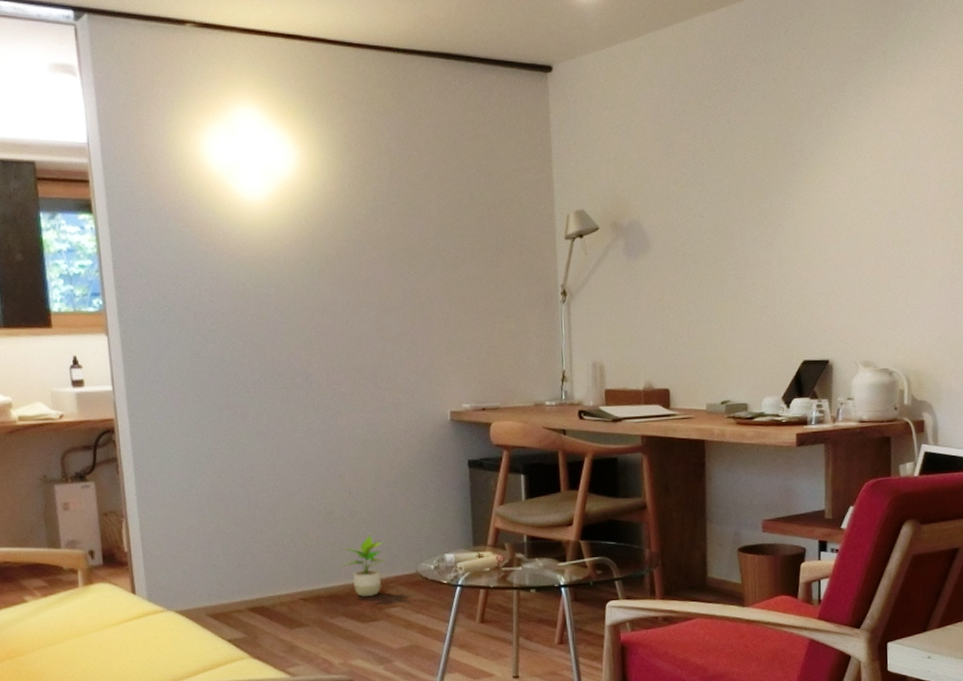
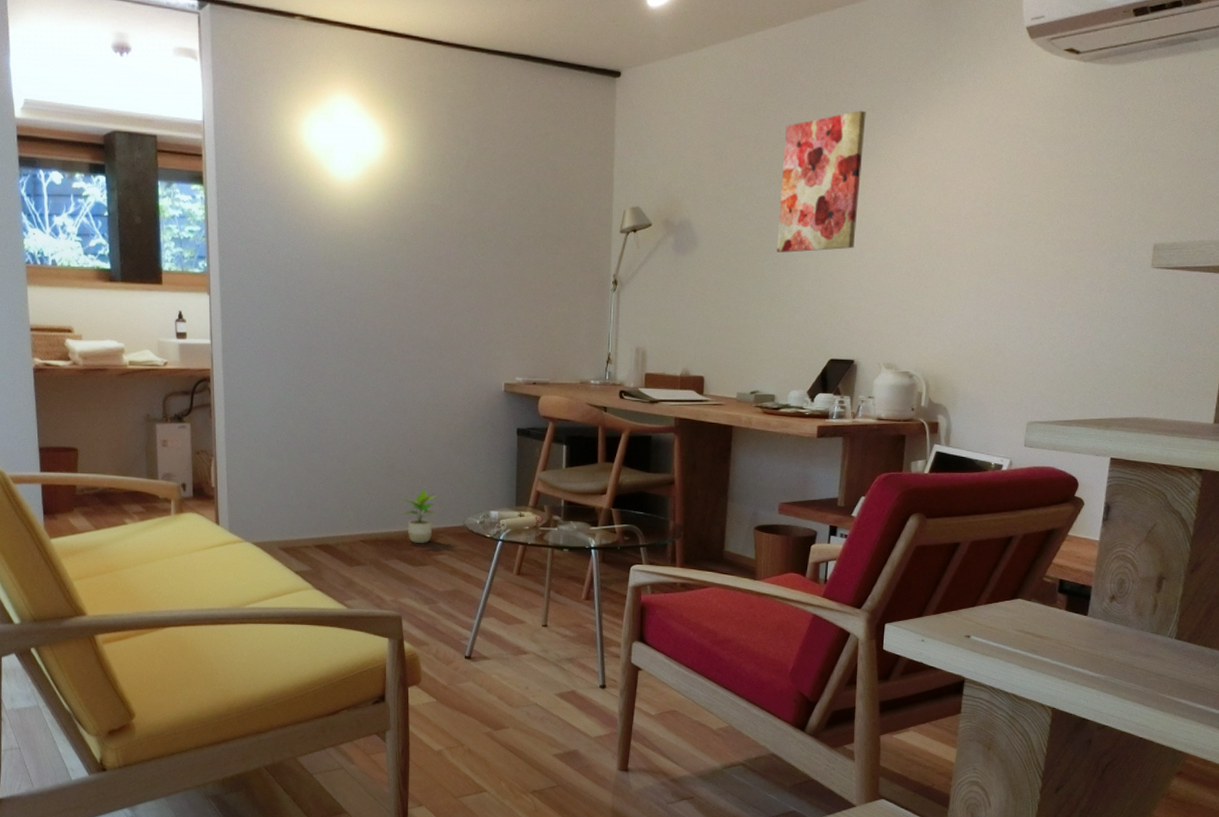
wall art: none [734,94,819,250] -> present [776,110,866,253]

